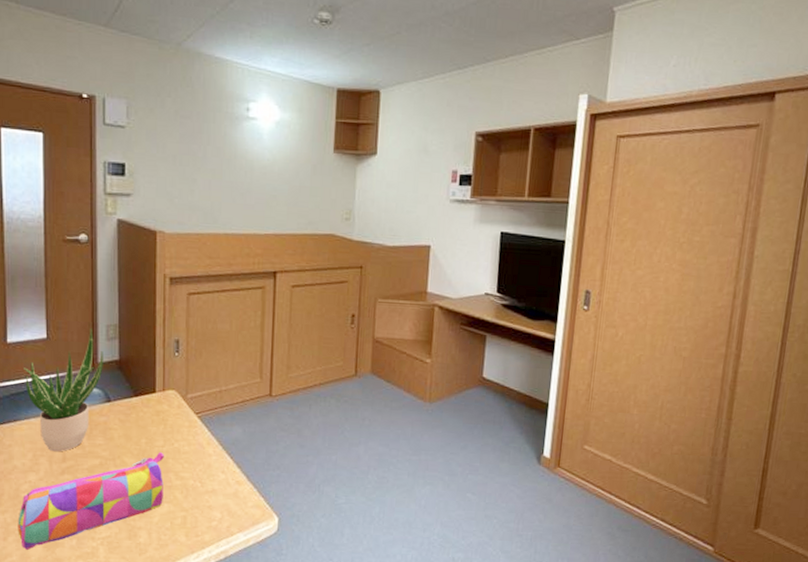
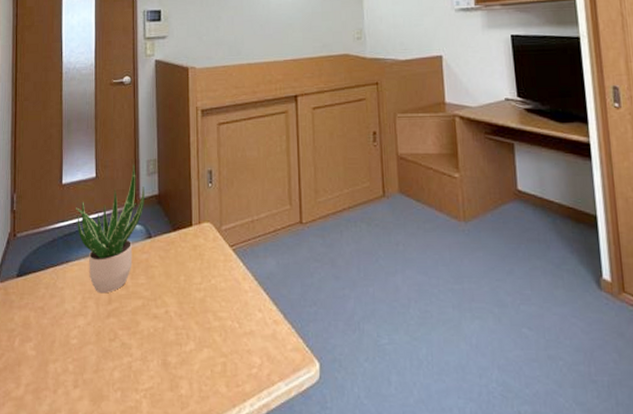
pencil case: present [17,451,164,550] -> none [67,289,203,404]

